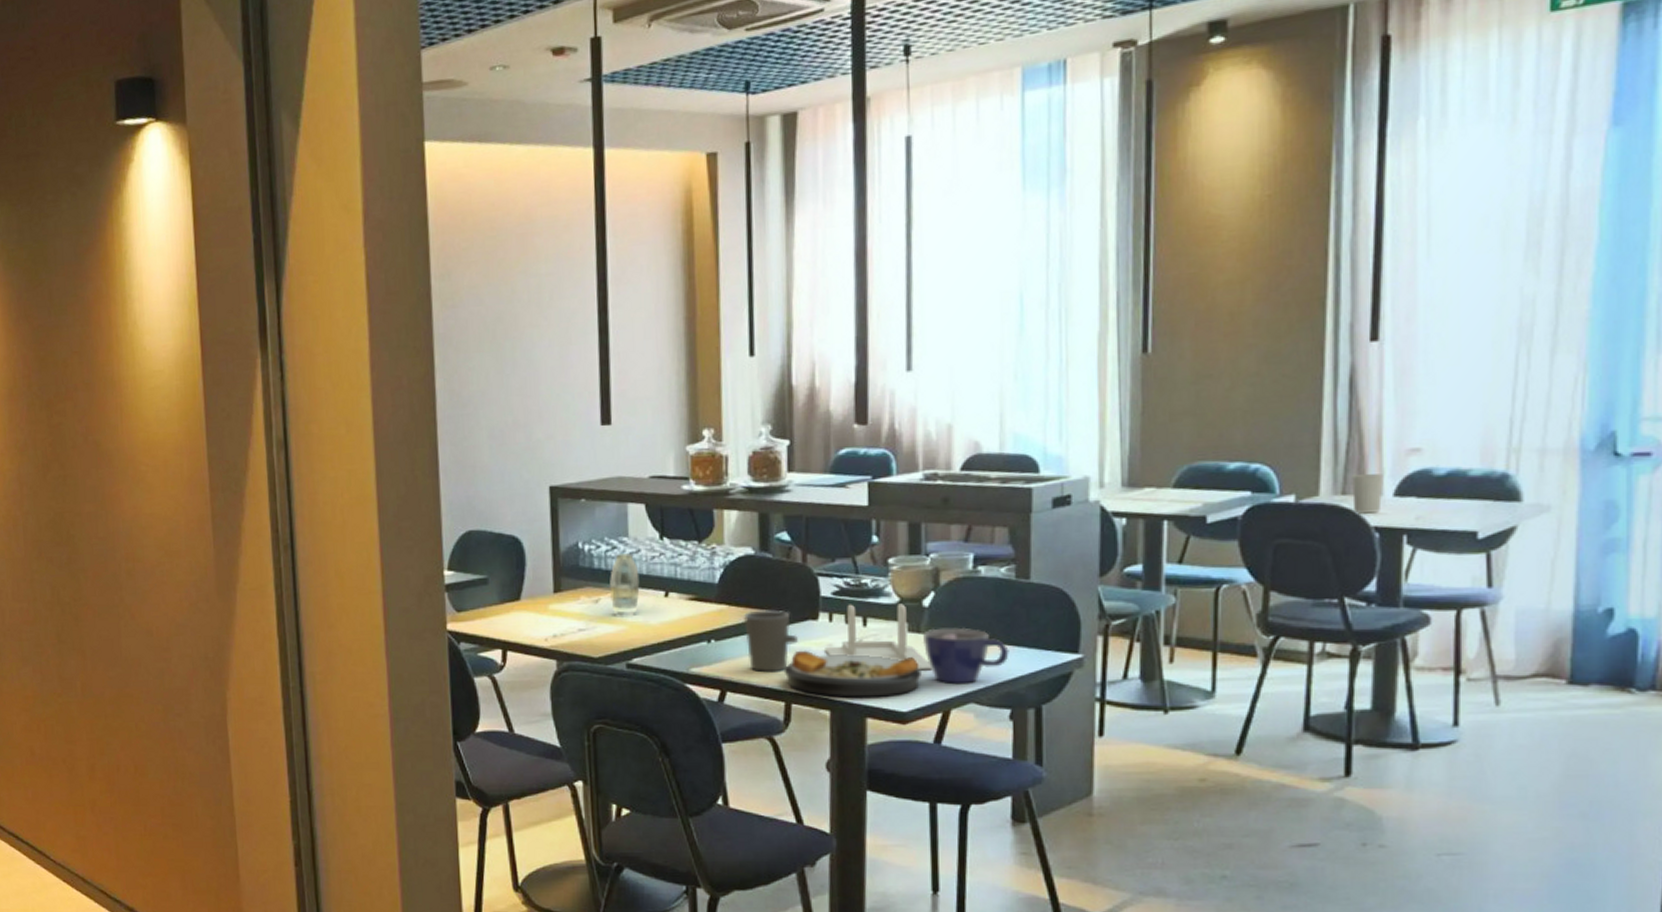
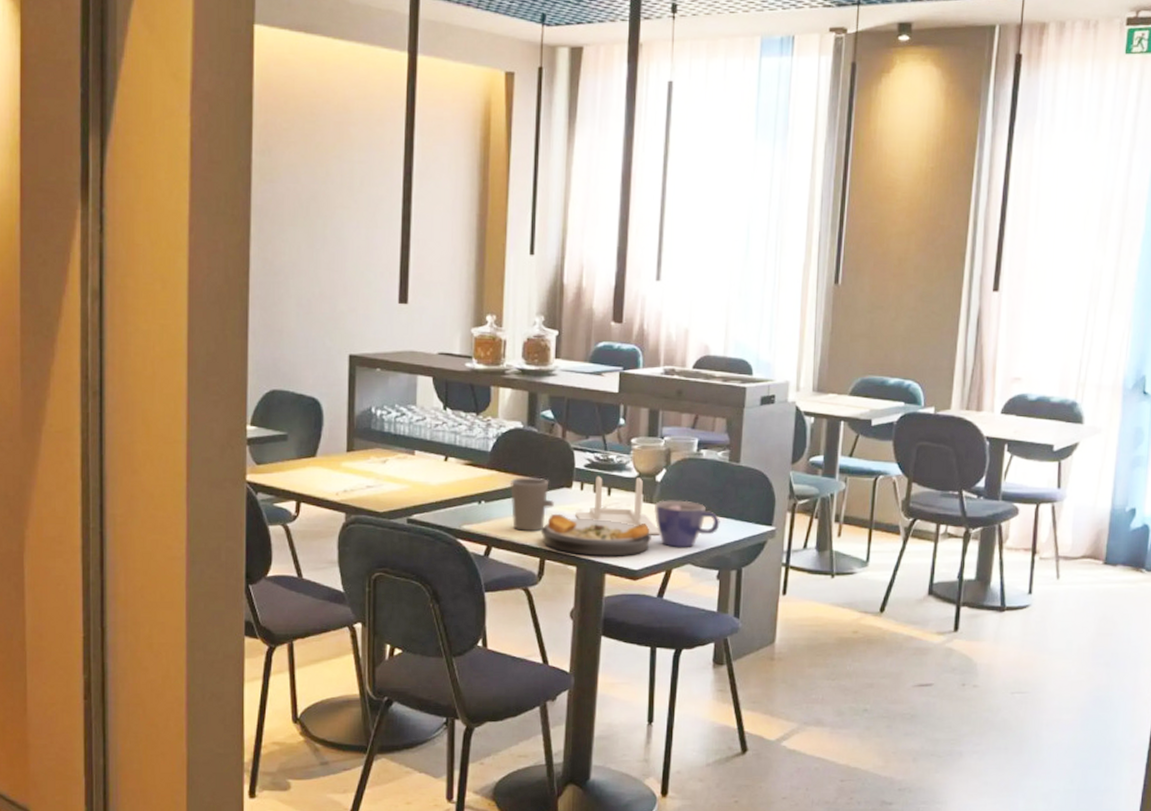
vase: present [610,553,640,619] -> none [397,420,424,479]
cup: present [1352,473,1384,514] -> none [973,394,995,426]

